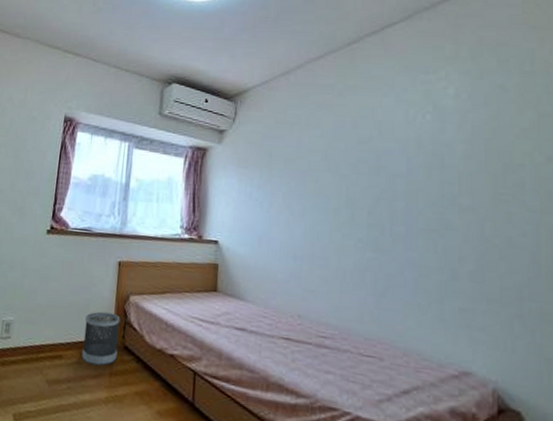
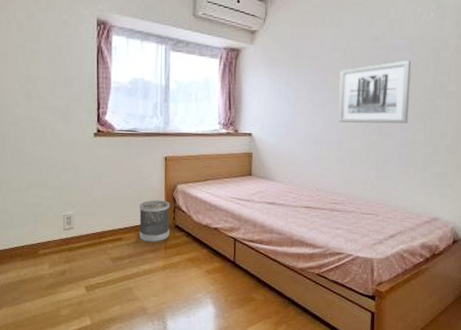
wall art: none [321,165,412,241] -> present [338,60,411,124]

